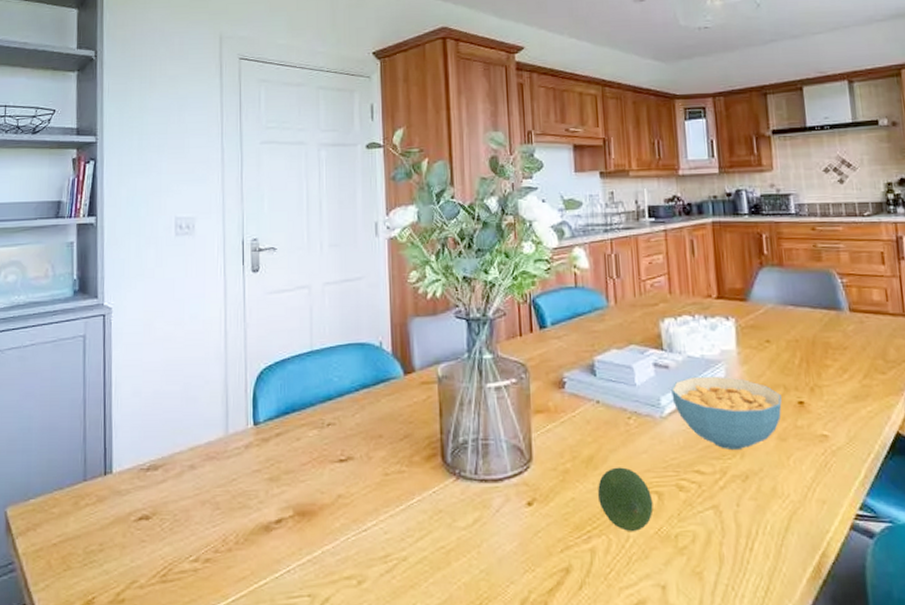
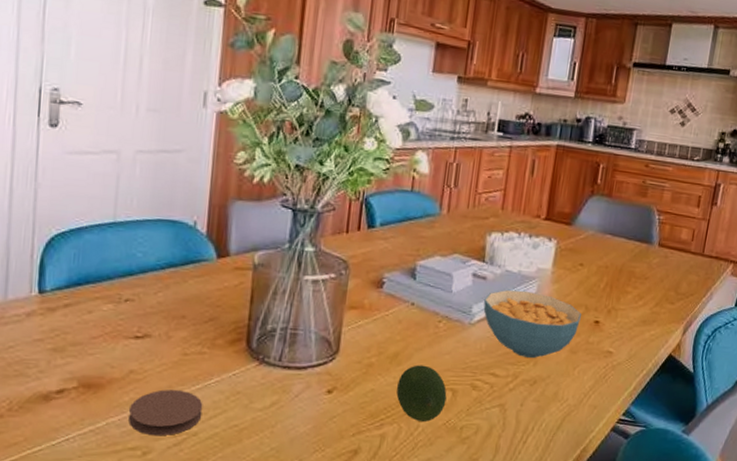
coaster: none [342,513,409,563] -> present [128,389,203,436]

